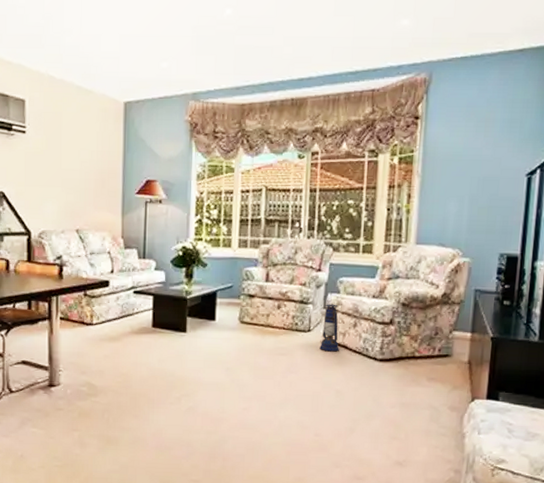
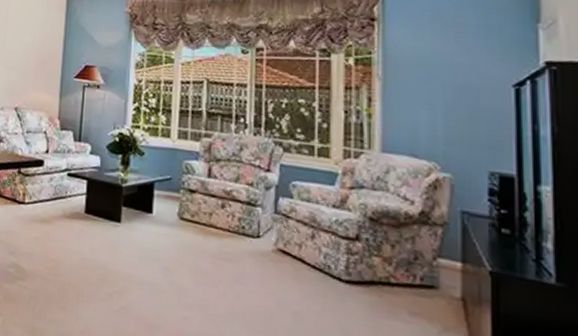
lantern: present [319,299,339,352] -> none [271,204,295,265]

